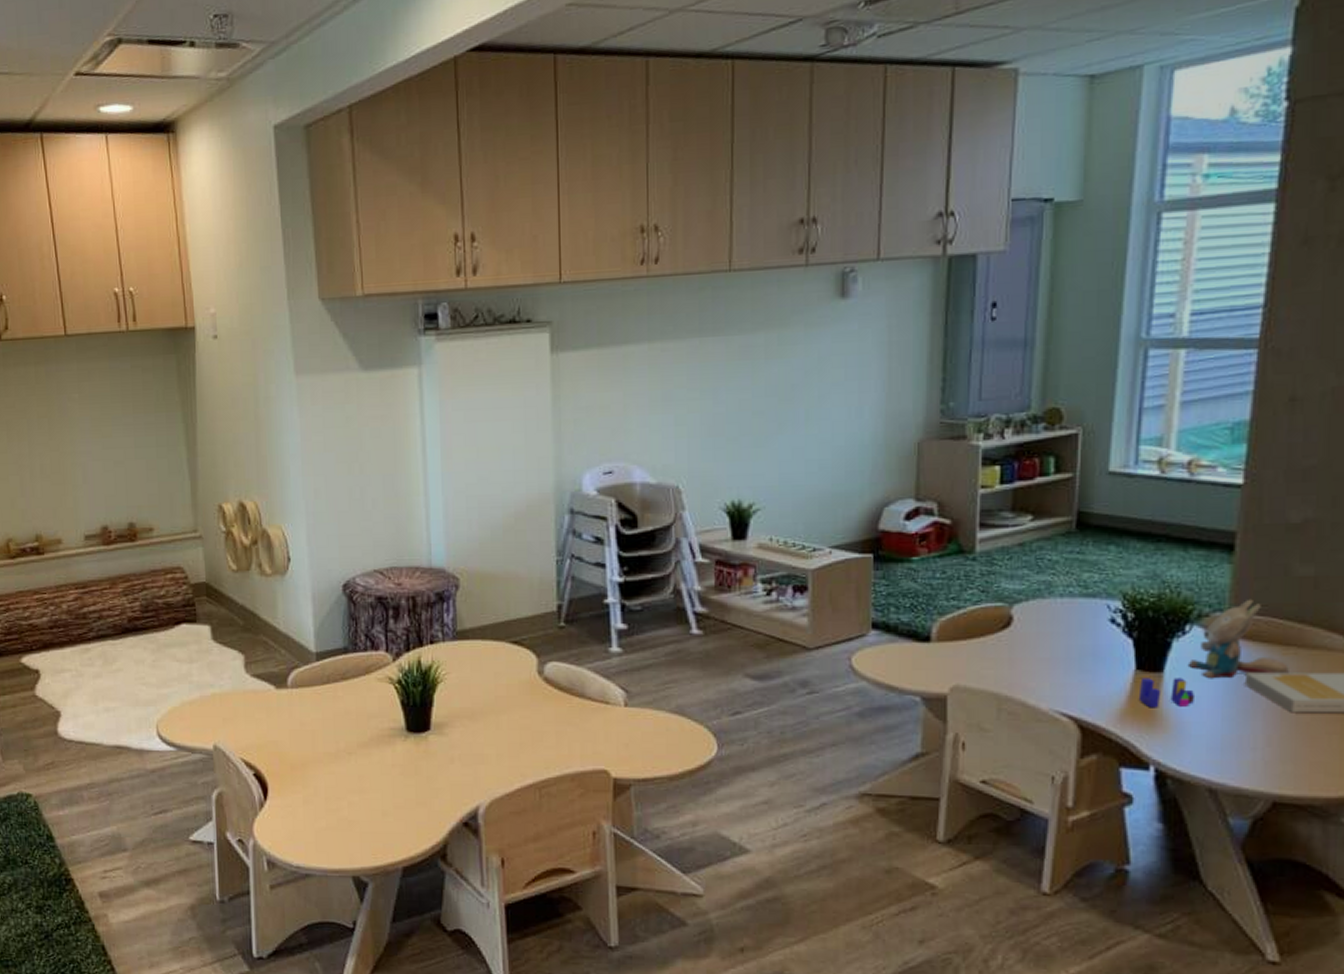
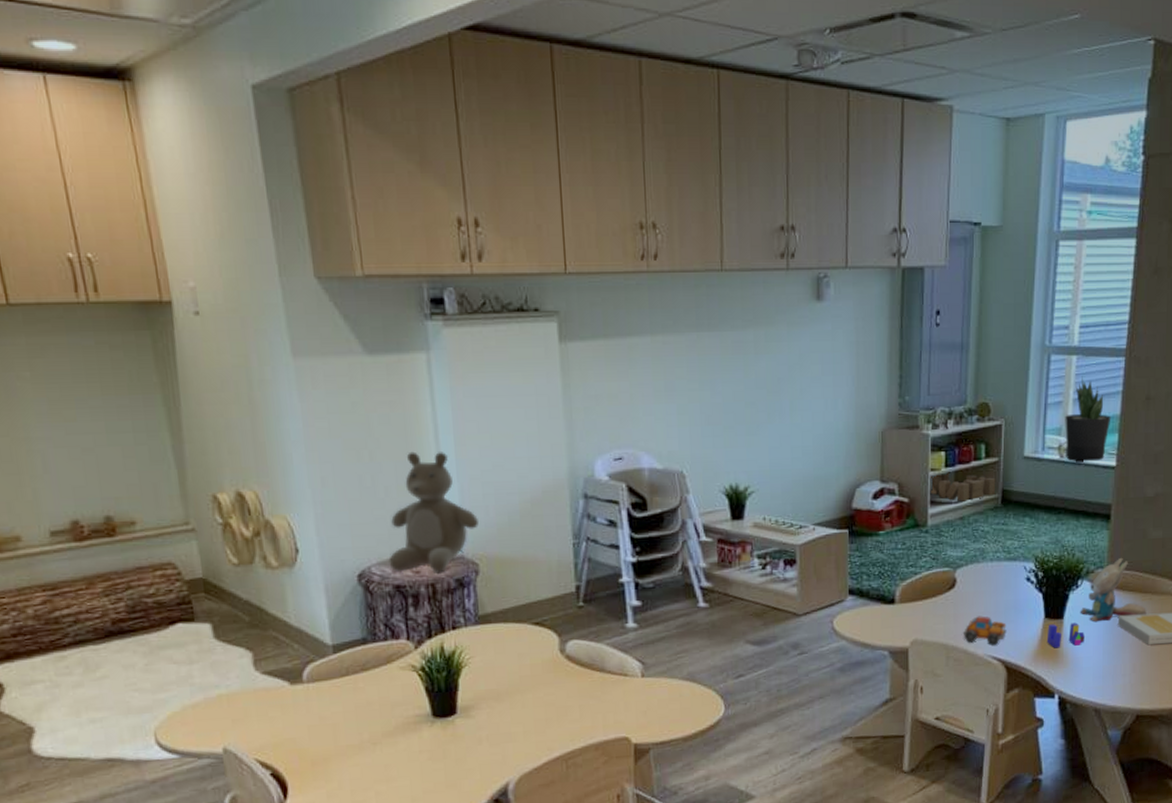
teddy bear: none [372,464,461,585] -> present [388,451,478,572]
wooden blocks: none [979,490,1069,525] -> present [930,472,996,502]
toy car: none [1020,662,1081,699] -> present [962,616,1007,645]
planter: none [1168,374,1237,479] -> present [1065,376,1111,462]

